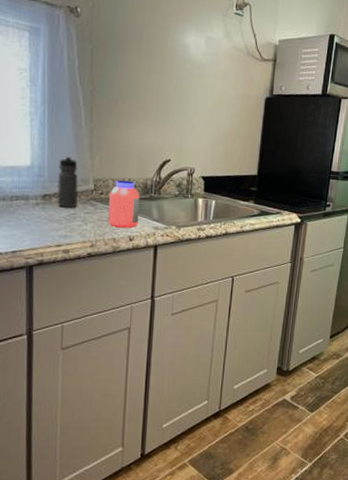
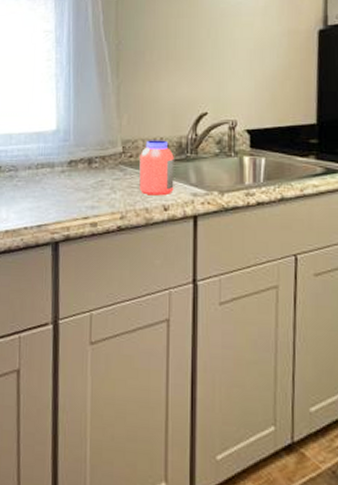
water bottle: present [57,156,79,208] -> none [83,117,106,175]

